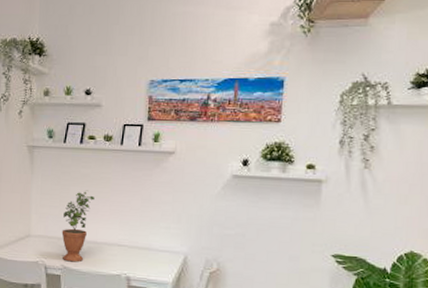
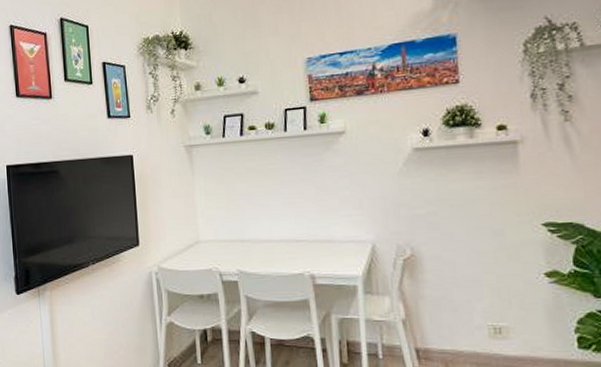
potted plant: present [61,190,95,262] -> none [232,185,264,265]

